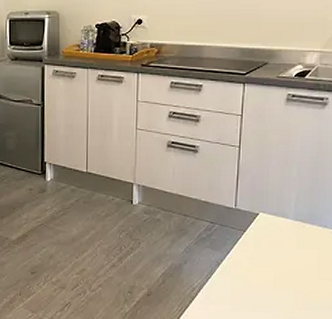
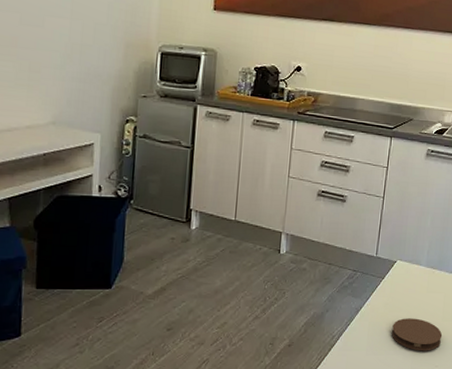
coaster: none [259,274,319,311] -> present [392,318,443,351]

